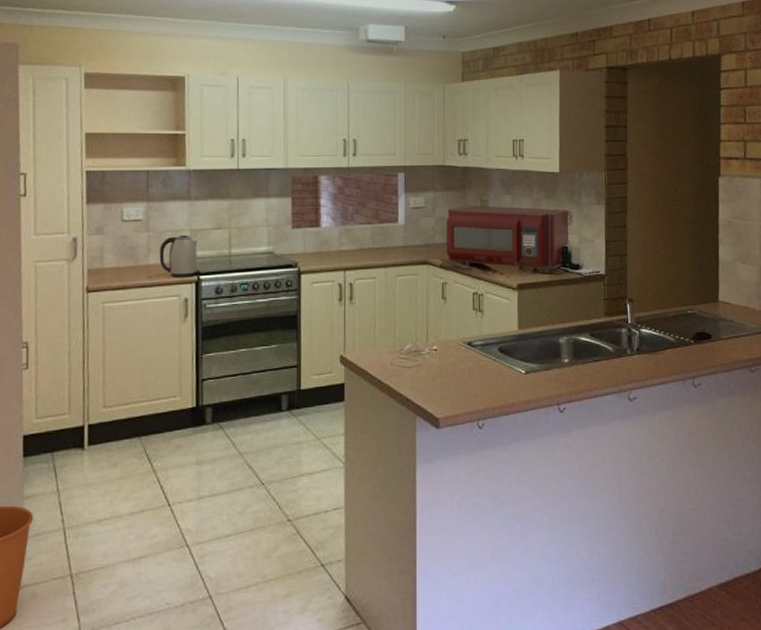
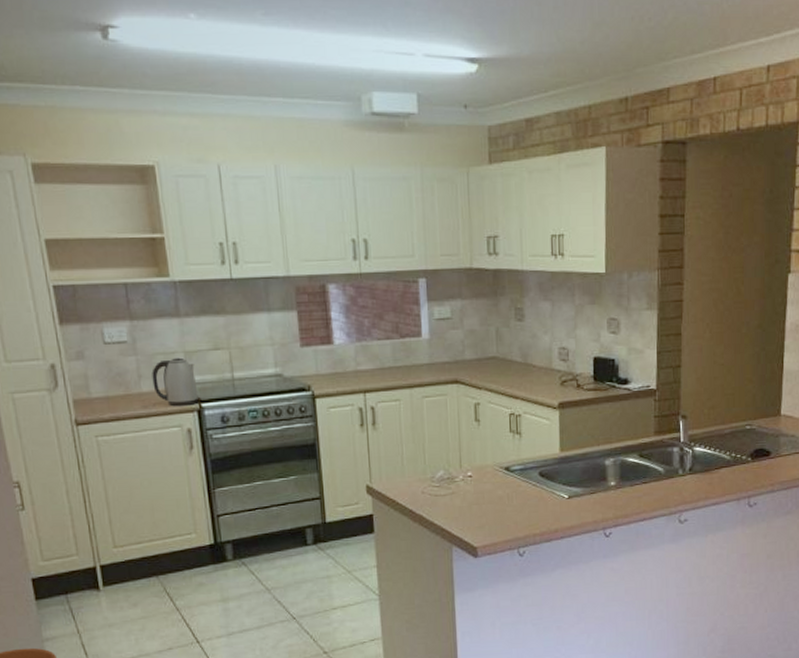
microwave: present [446,206,570,272] -> none [477,314,618,389]

